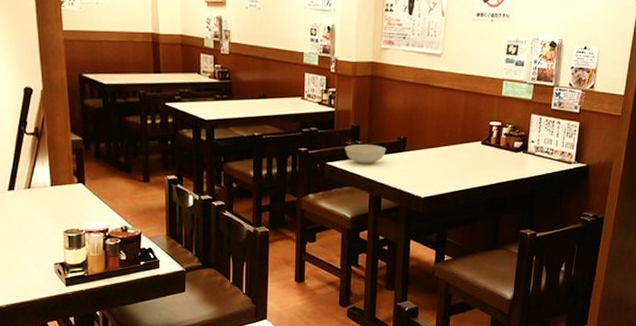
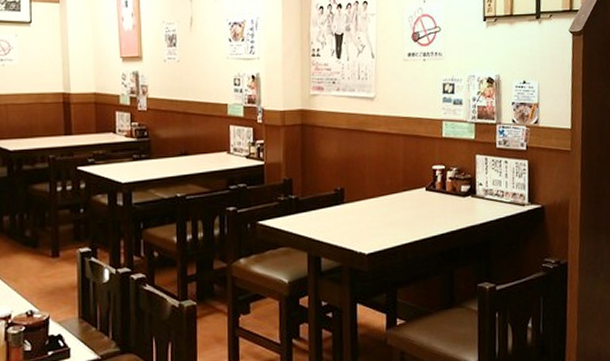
bowl: present [344,144,387,164] -> none [276,198,323,221]

